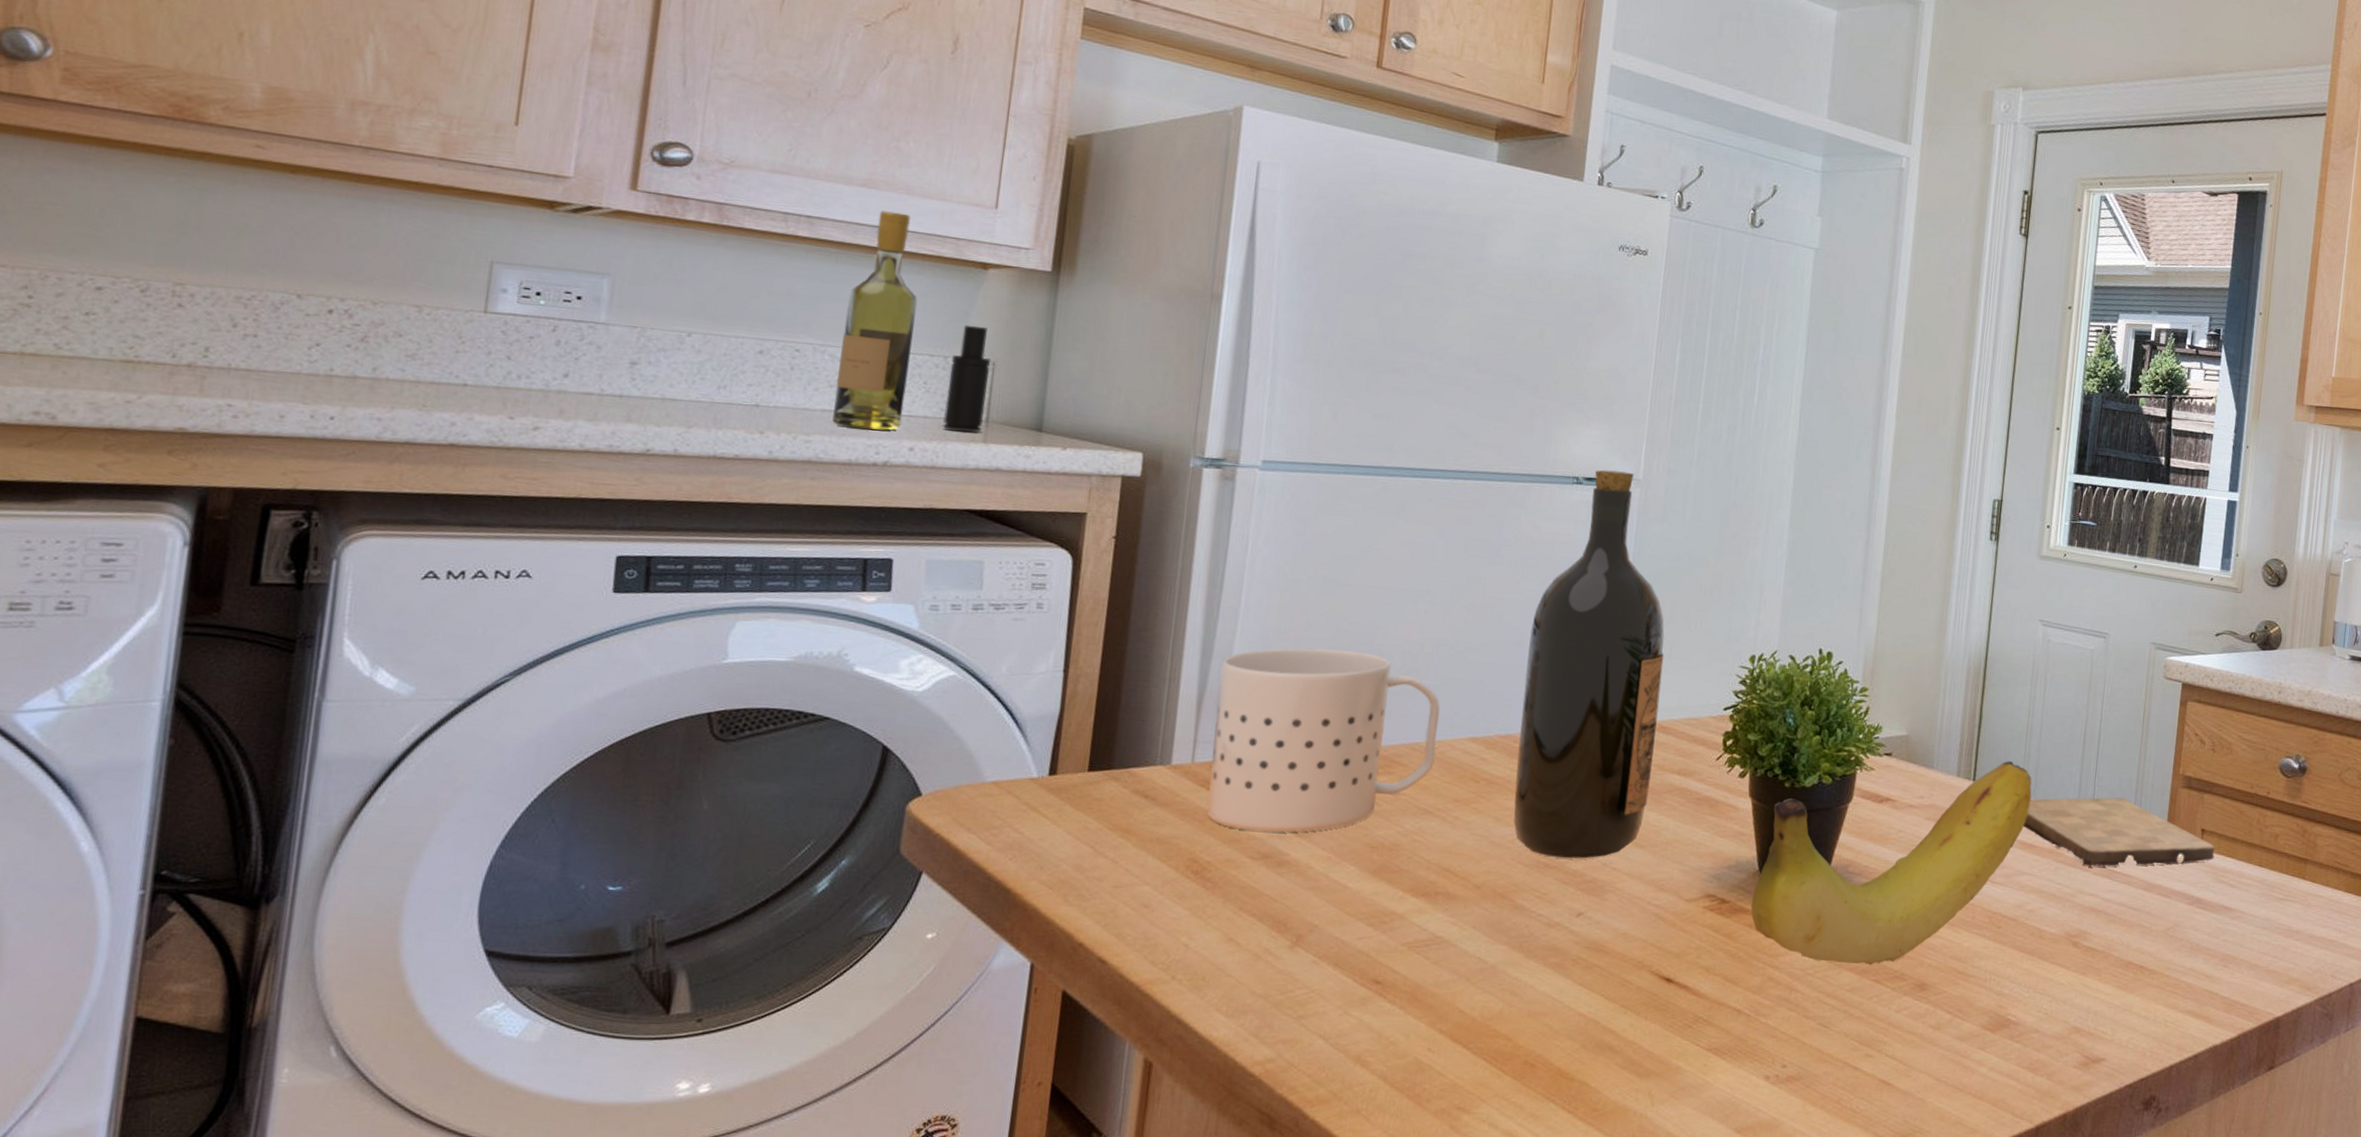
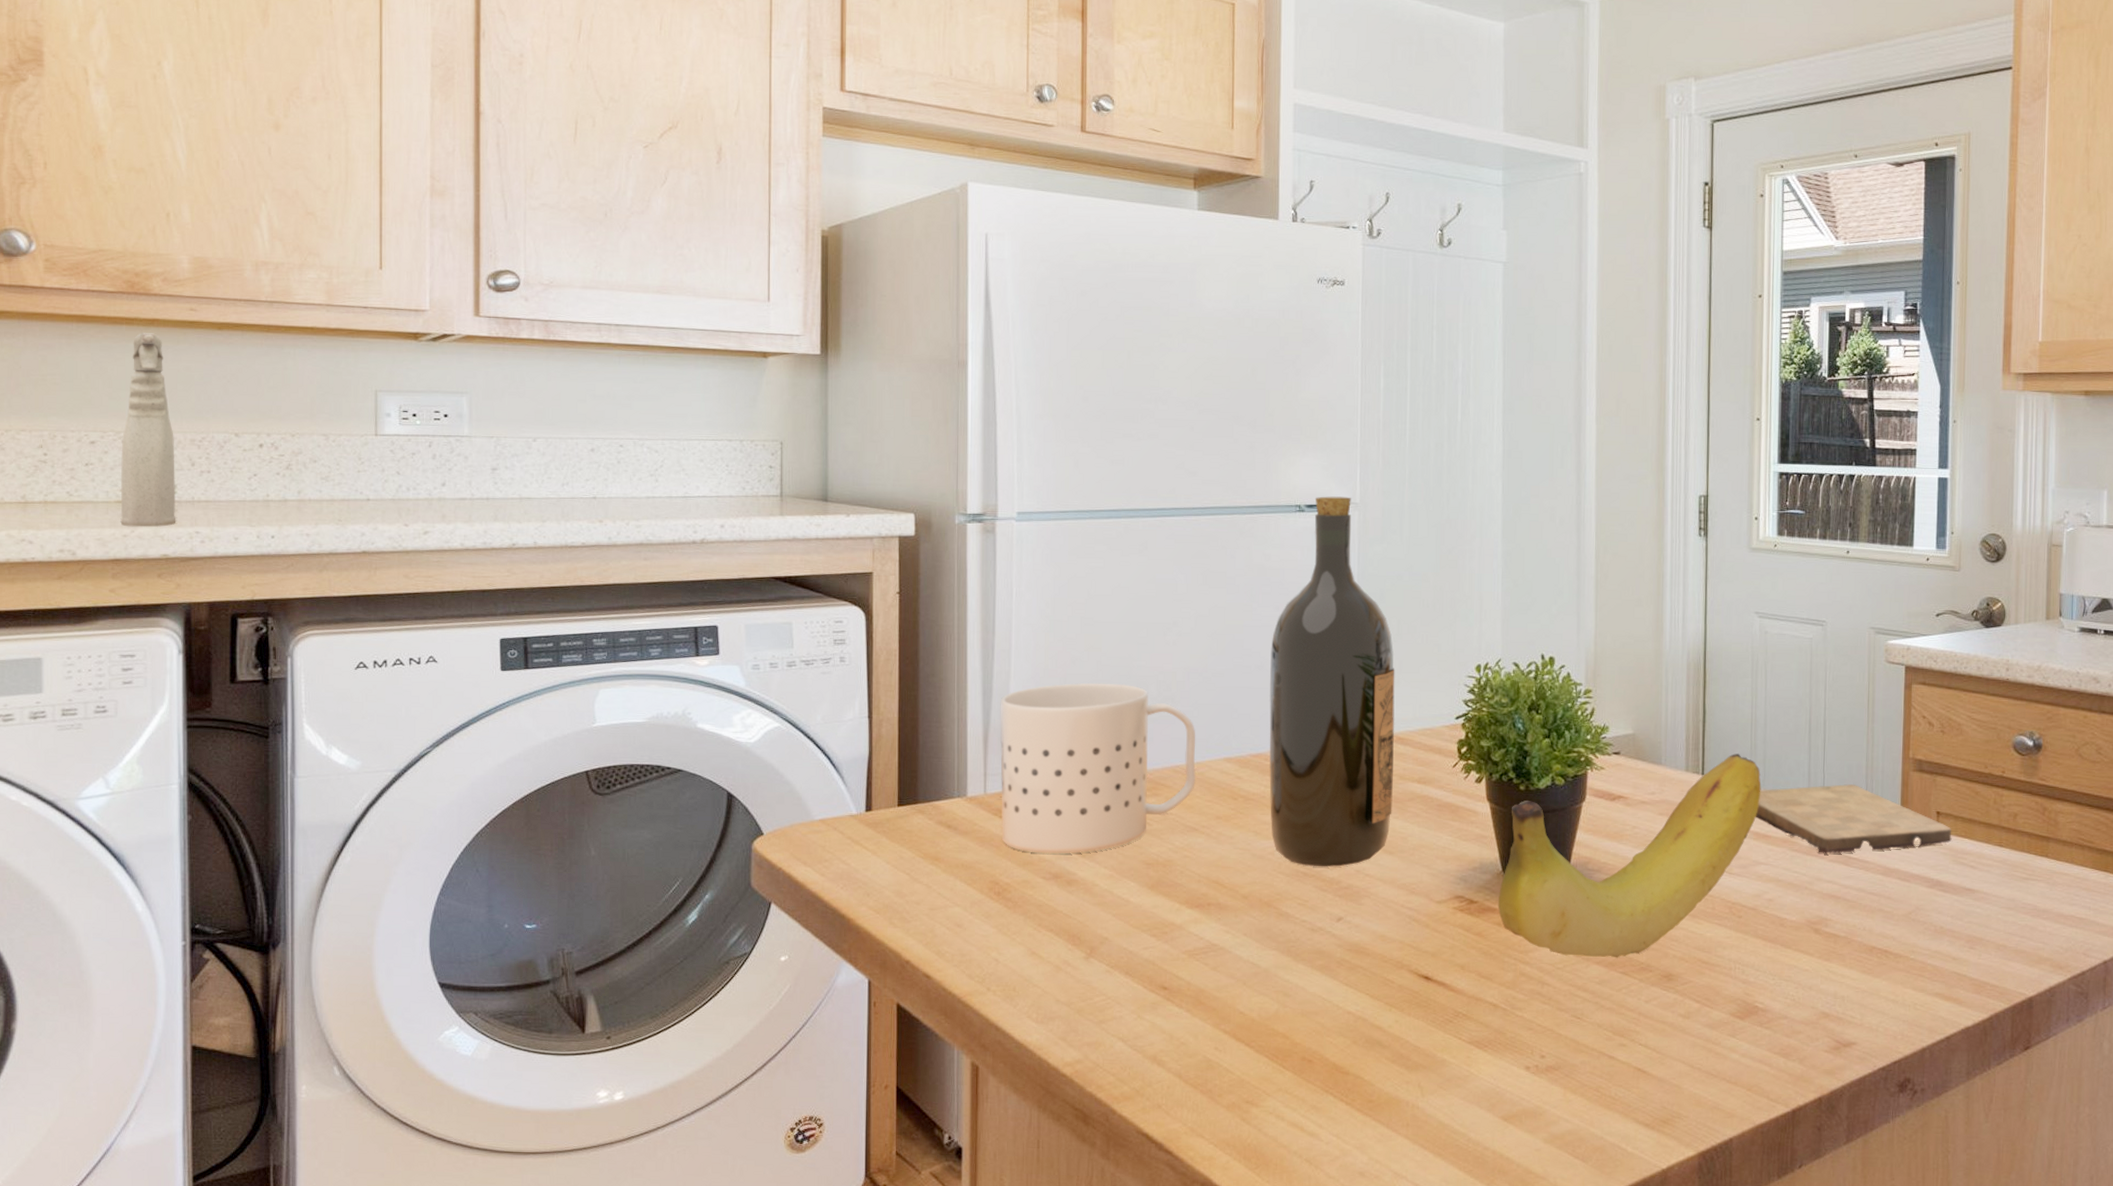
spray bottle: none [124,167,214,395] -> present [120,333,176,528]
bottle: present [832,211,918,431] -> none [656,313,714,511]
dispenser: present [943,324,991,432] -> none [746,410,779,506]

